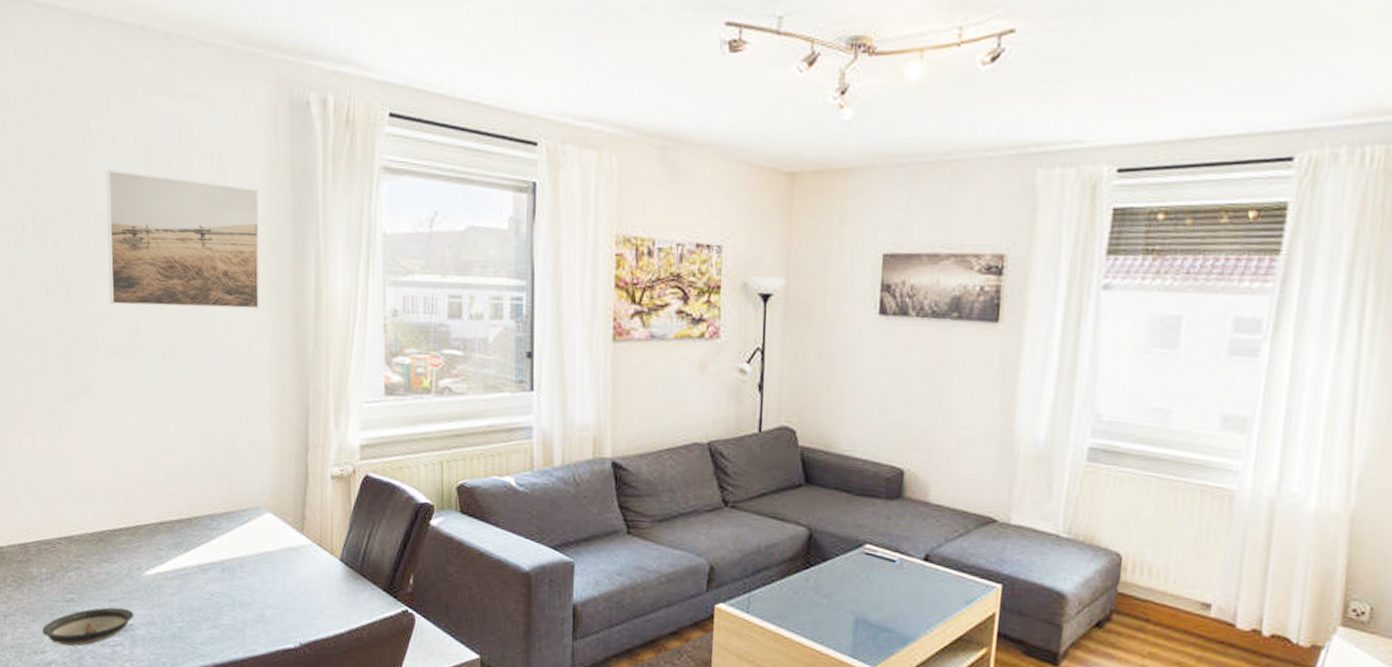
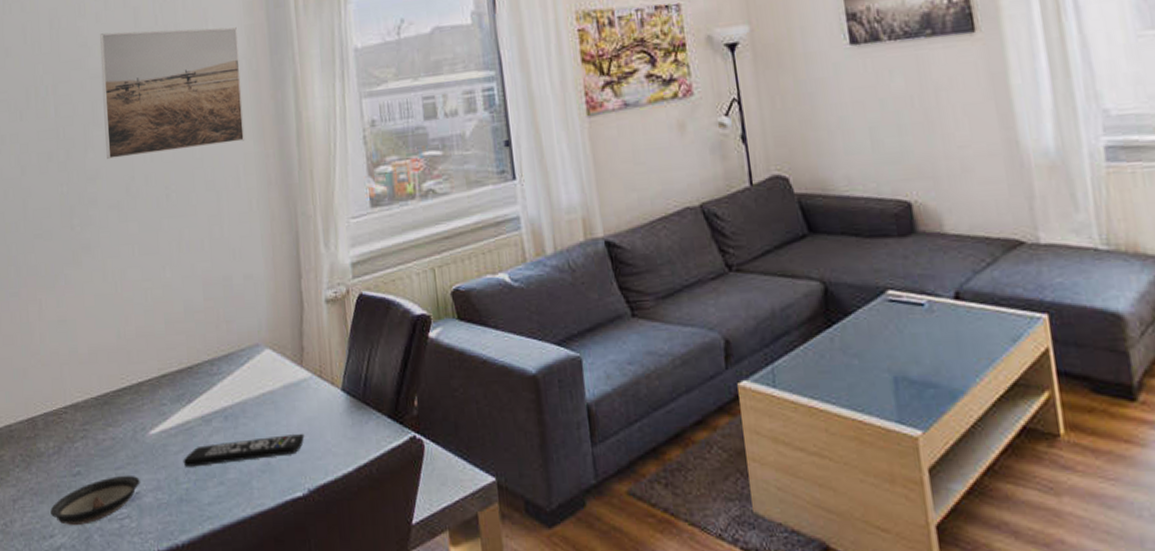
remote control: none [178,591,300,611] -> present [183,434,305,467]

